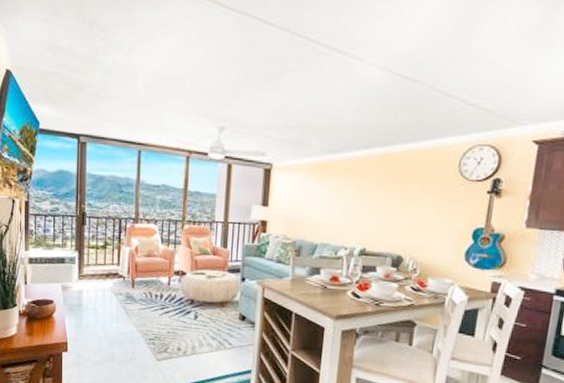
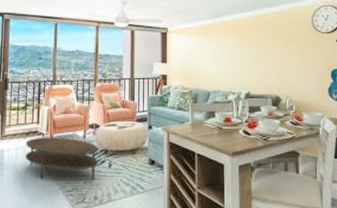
coffee table: none [105,280,184,331] -> present [25,137,98,180]

